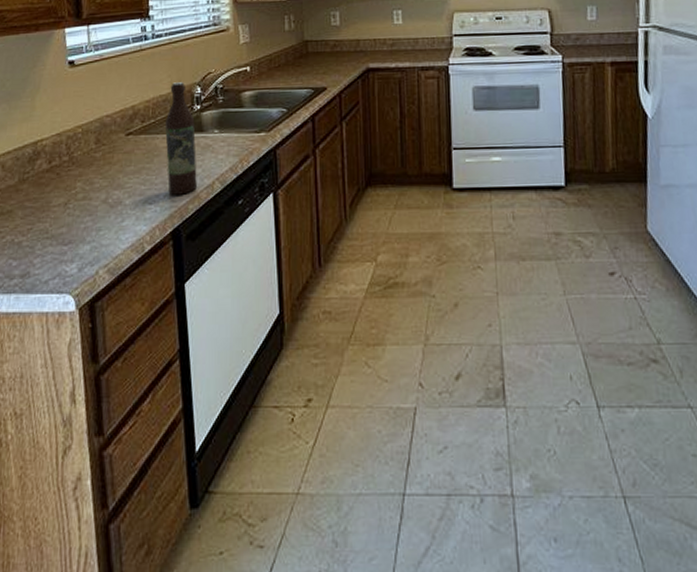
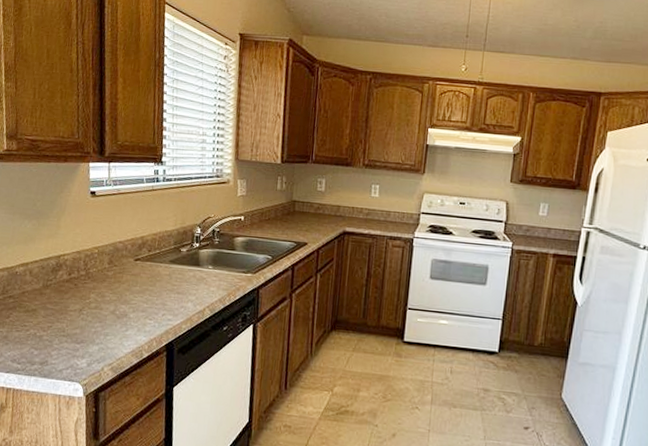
wine bottle: present [164,82,197,195] -> none [166,221,193,316]

